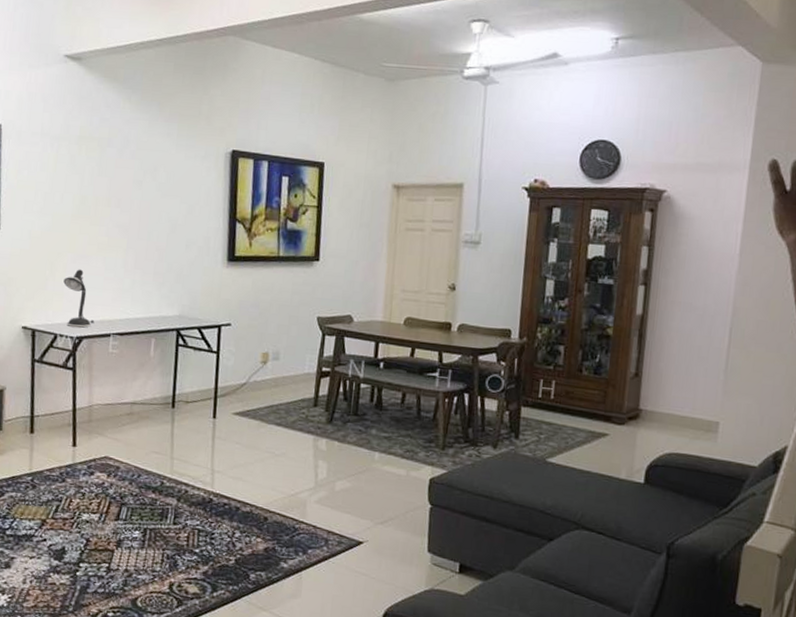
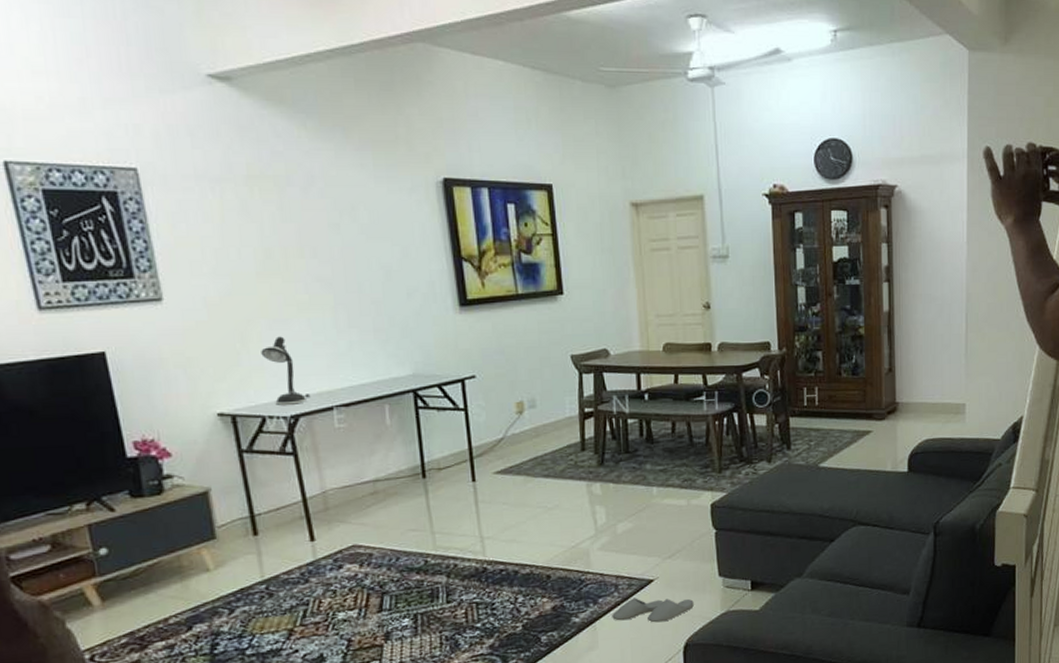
slippers: none [318,556,399,586] -> present [612,598,694,623]

